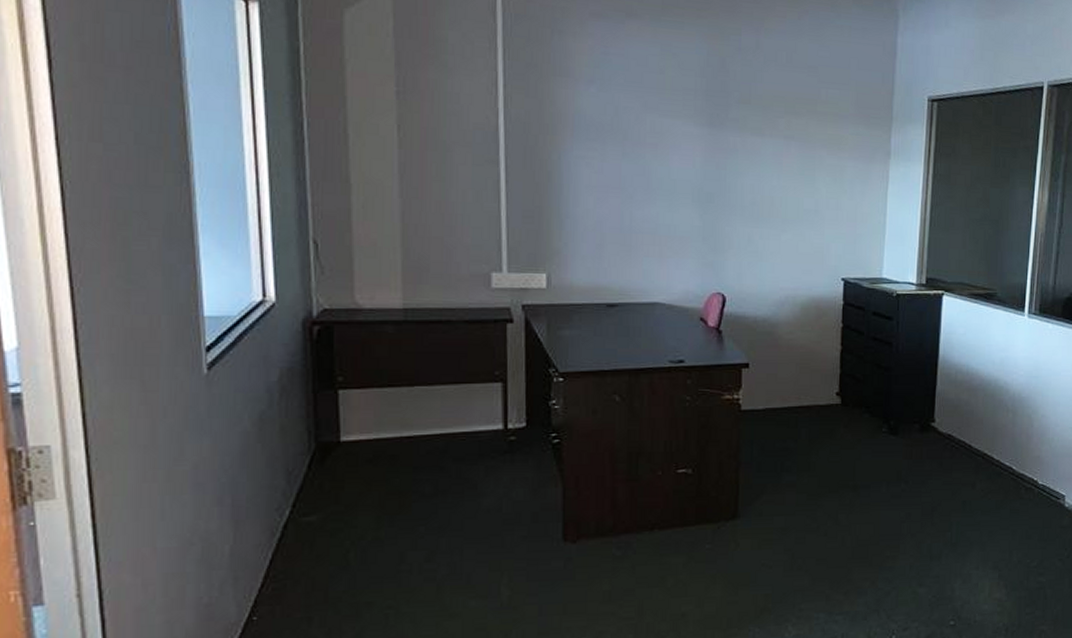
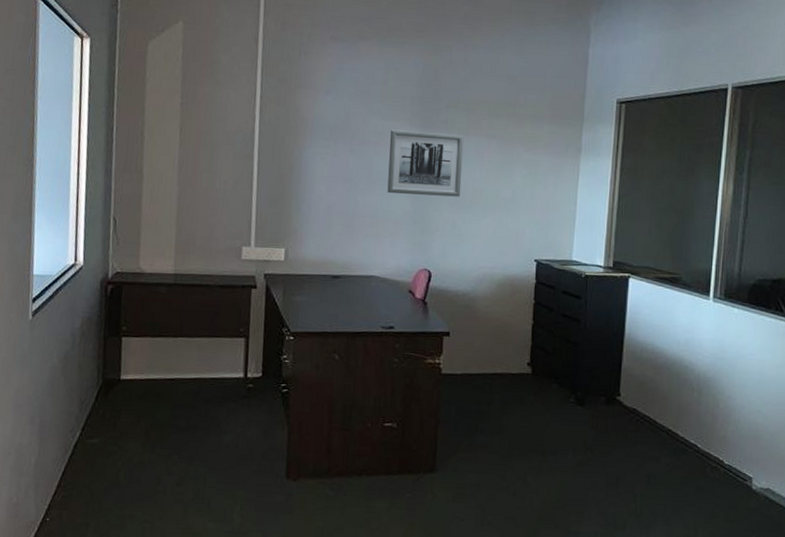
wall art: none [670,128,759,209] -> present [387,129,464,197]

